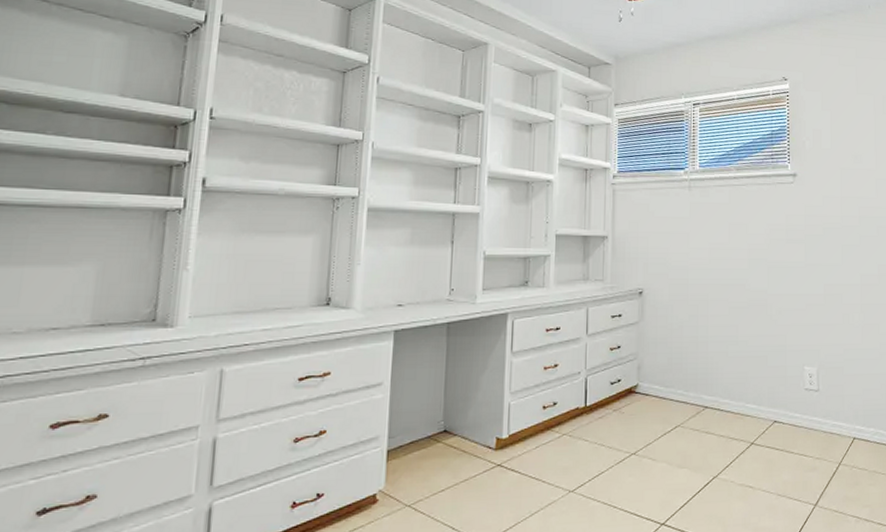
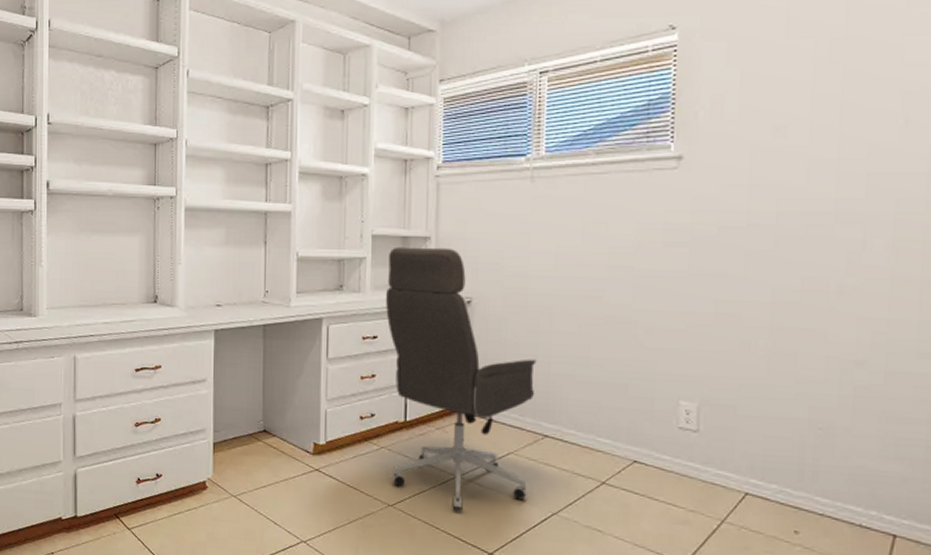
office chair: none [568,245,697,486] -> present [386,246,537,510]

